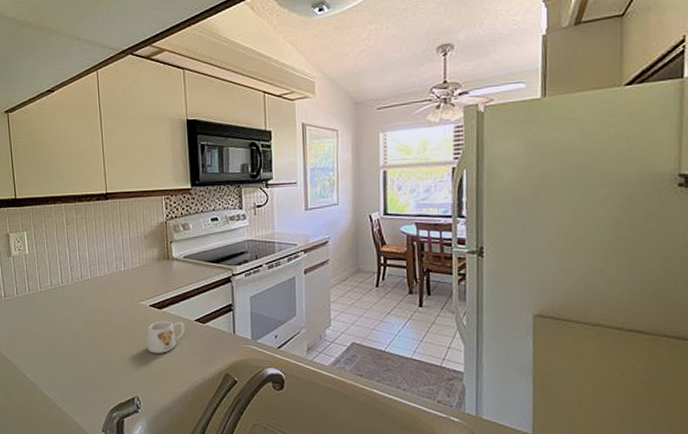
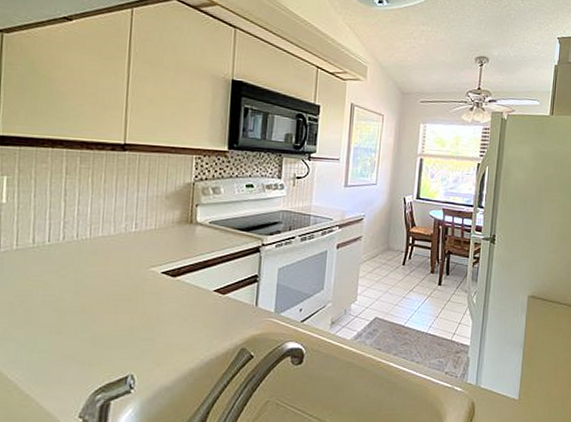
mug: present [147,320,185,353] -> none [152,289,201,326]

